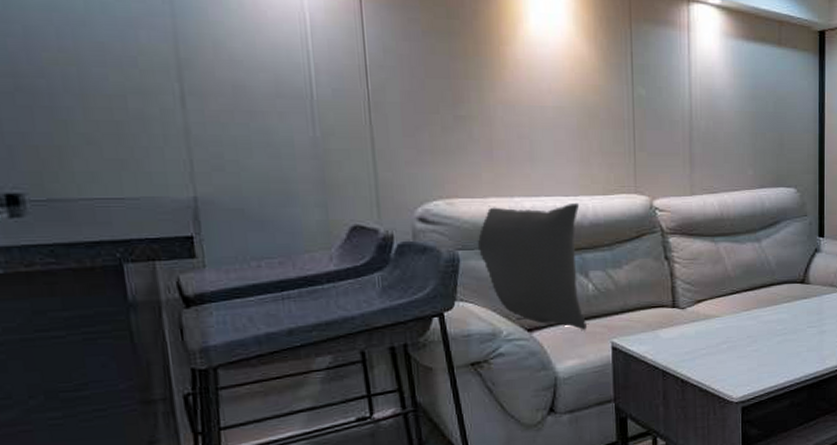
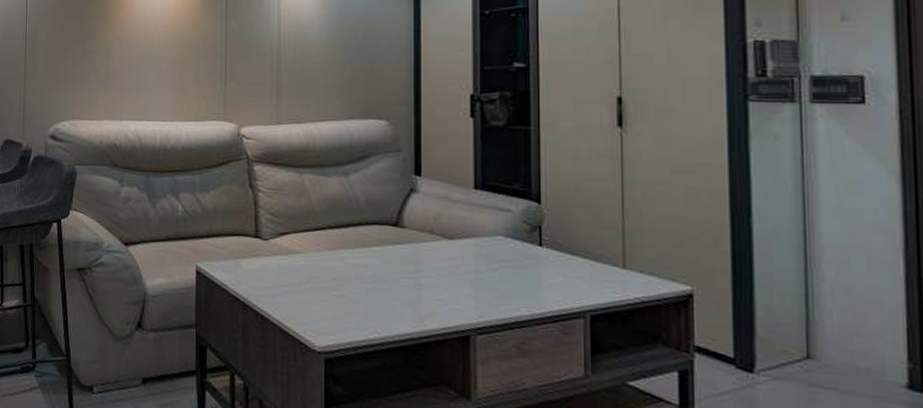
pillow: present [477,202,587,330] -> none [90,127,175,250]

